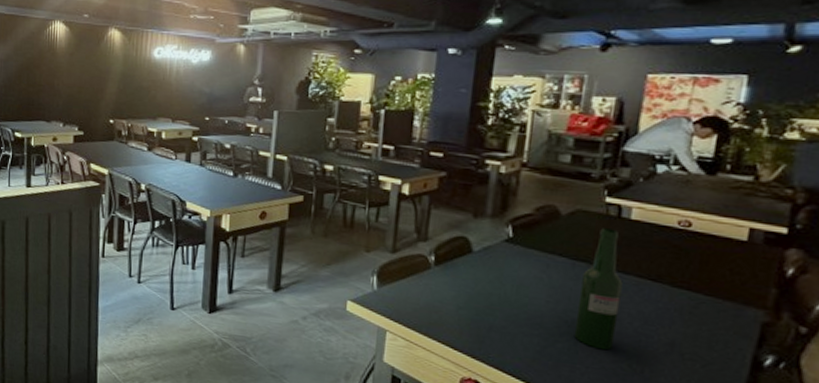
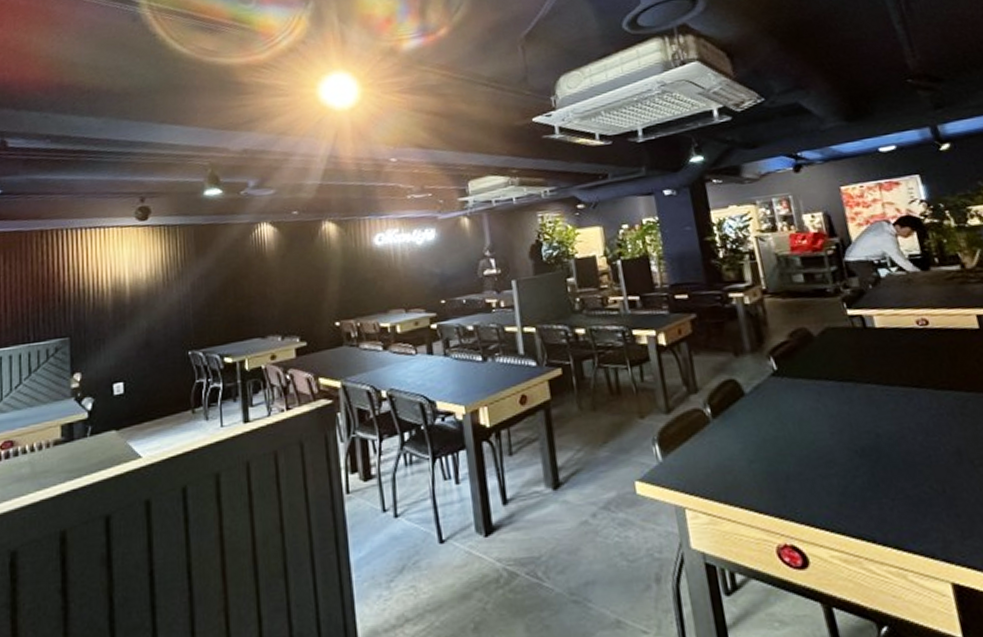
beer bottle: present [573,228,623,351] -> none [853,341,908,476]

